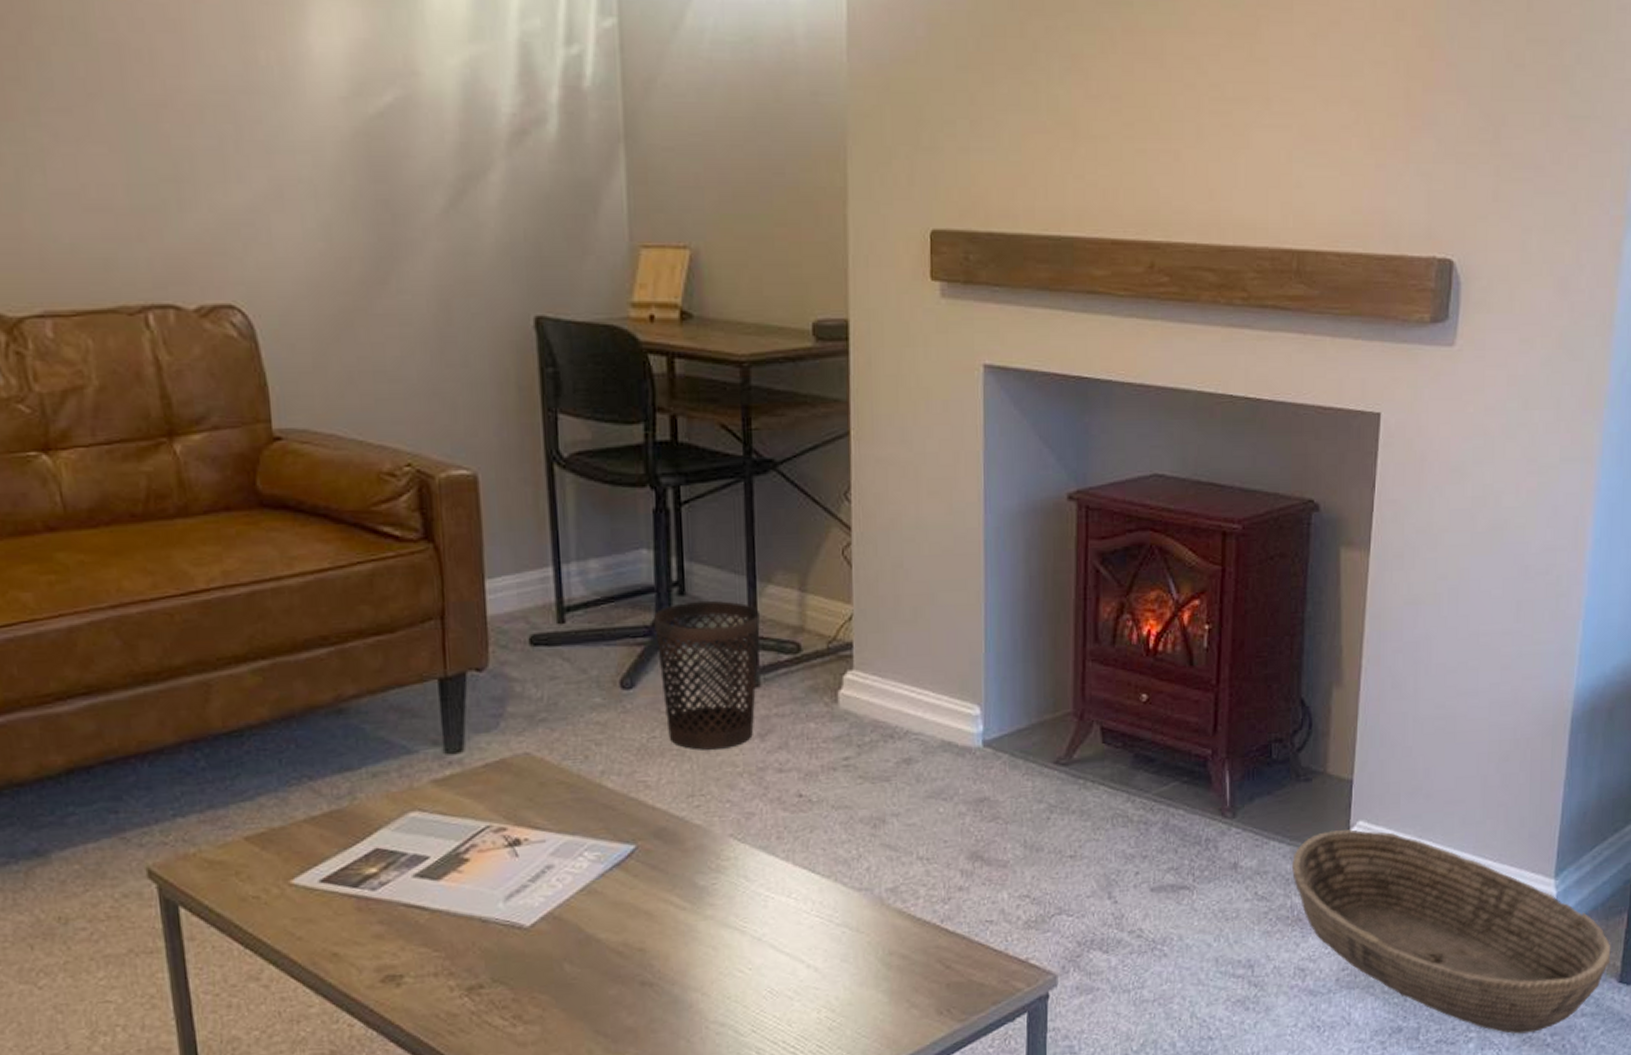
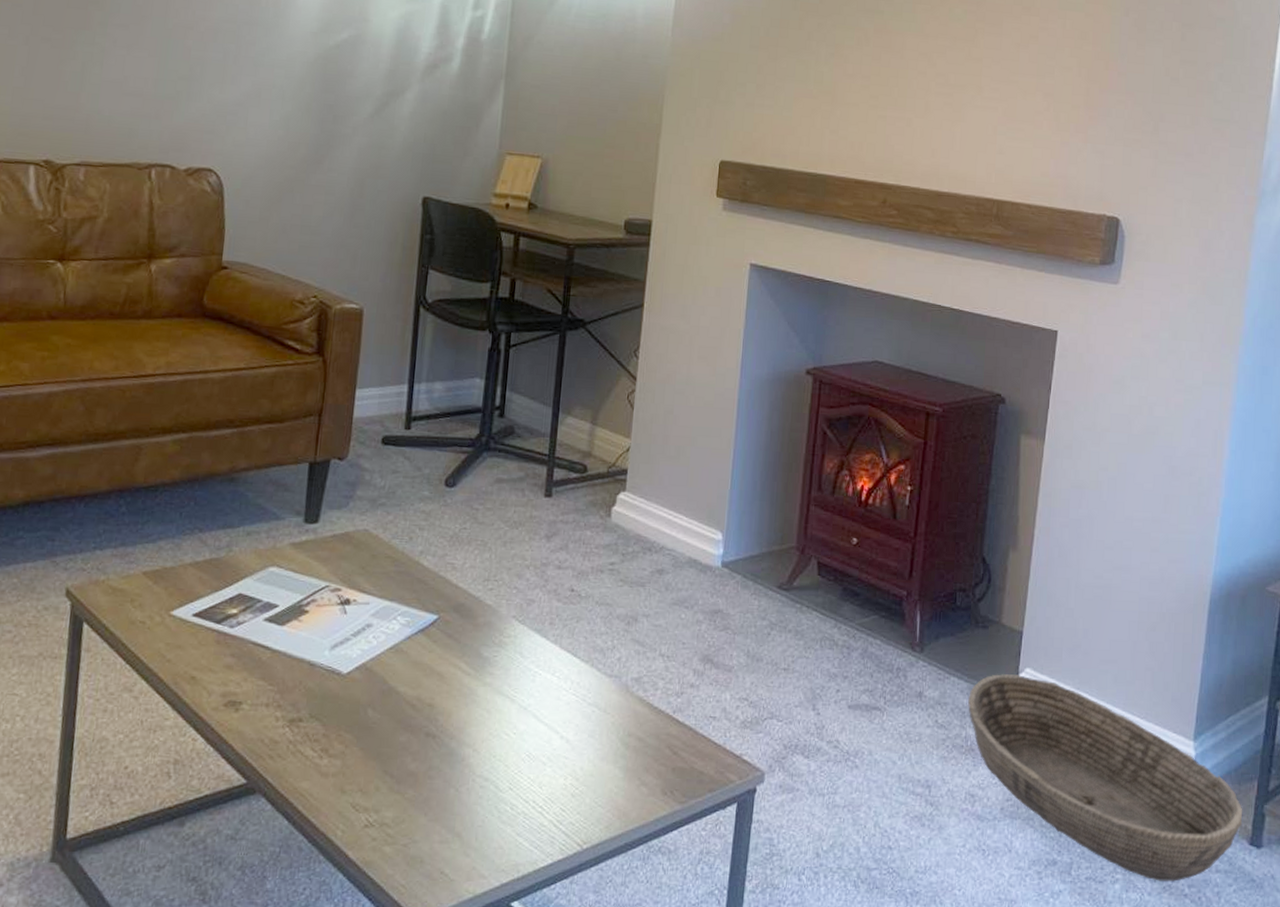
trash bin: present [654,601,761,750] -> none [476,423,560,544]

